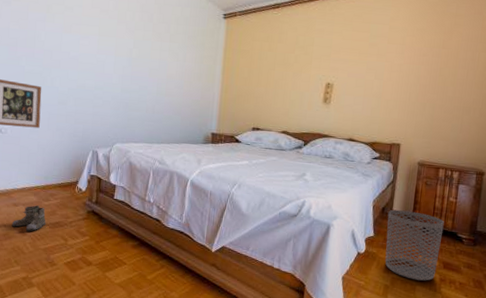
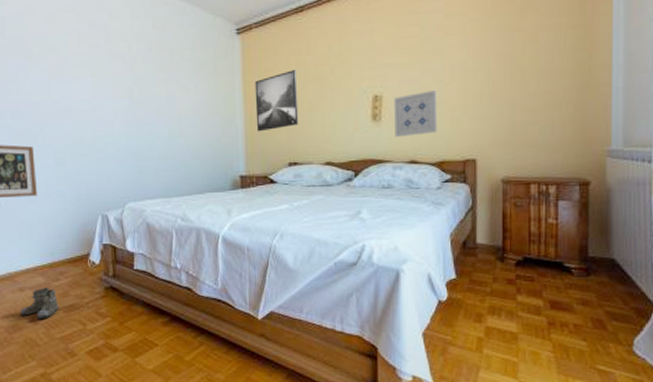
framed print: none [230,53,268,100] -> present [255,70,299,132]
wall art: none [339,85,377,120] -> present [394,90,438,138]
waste bin: present [385,209,445,281] -> none [471,241,545,327]

